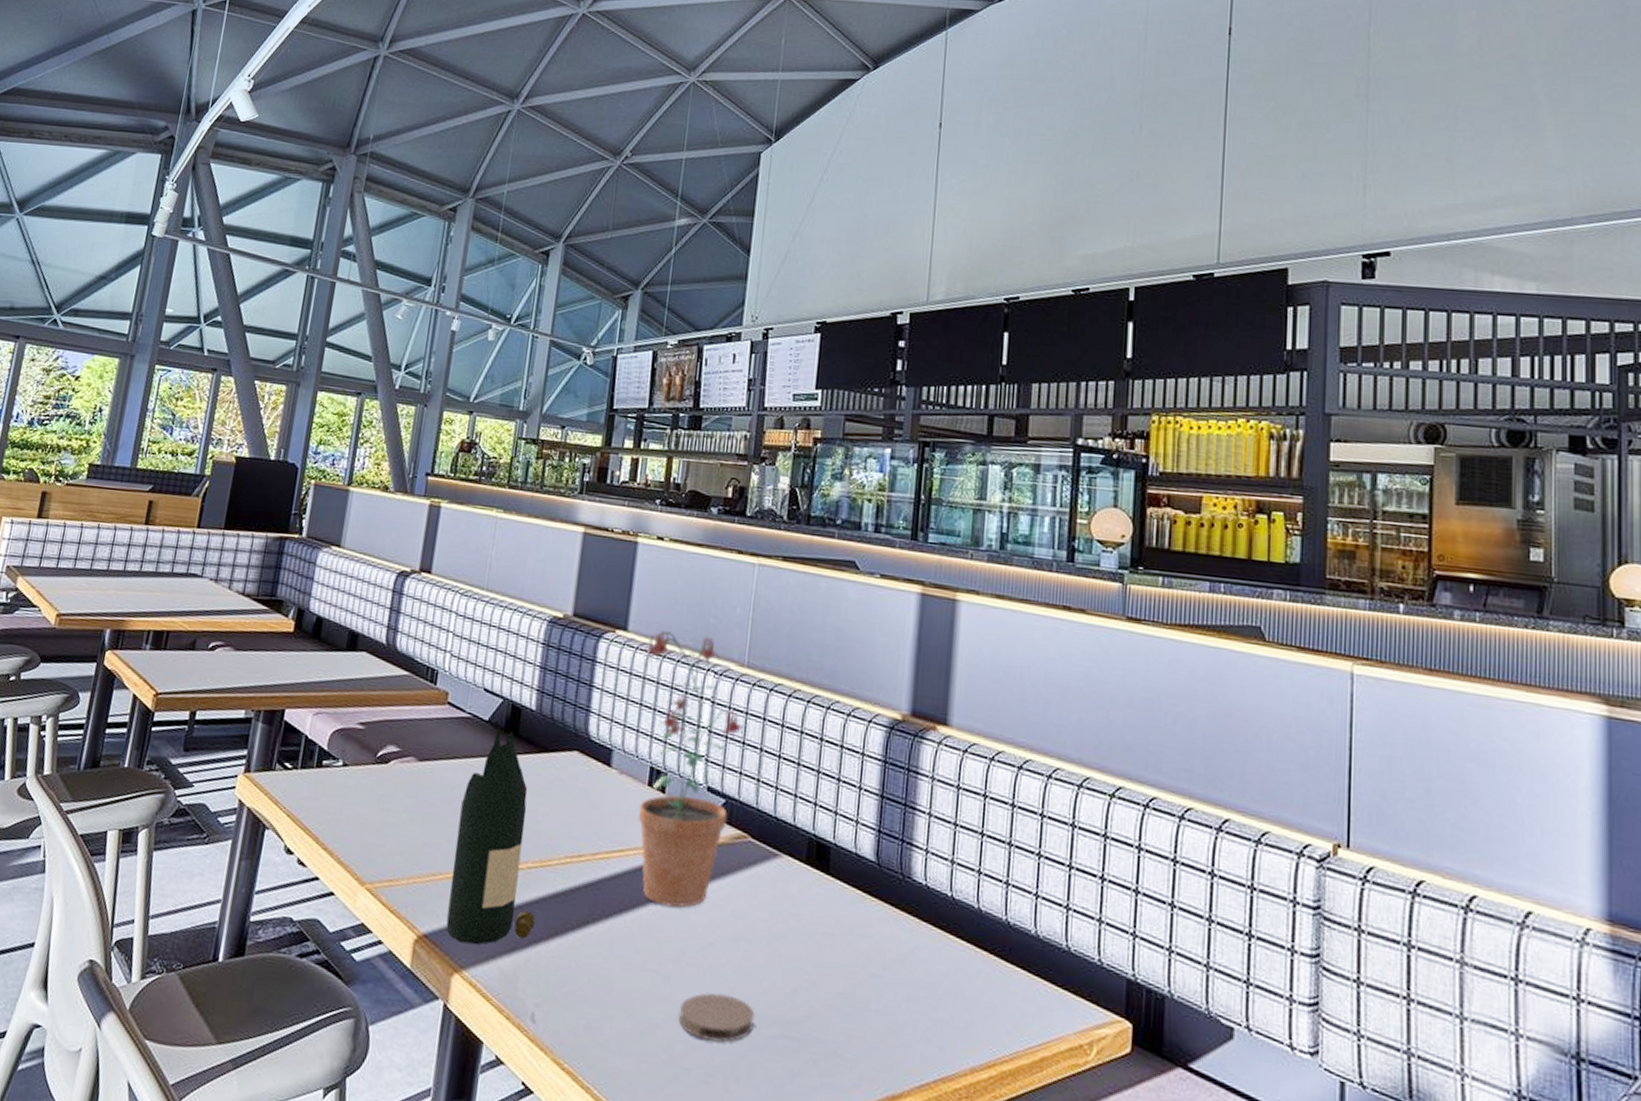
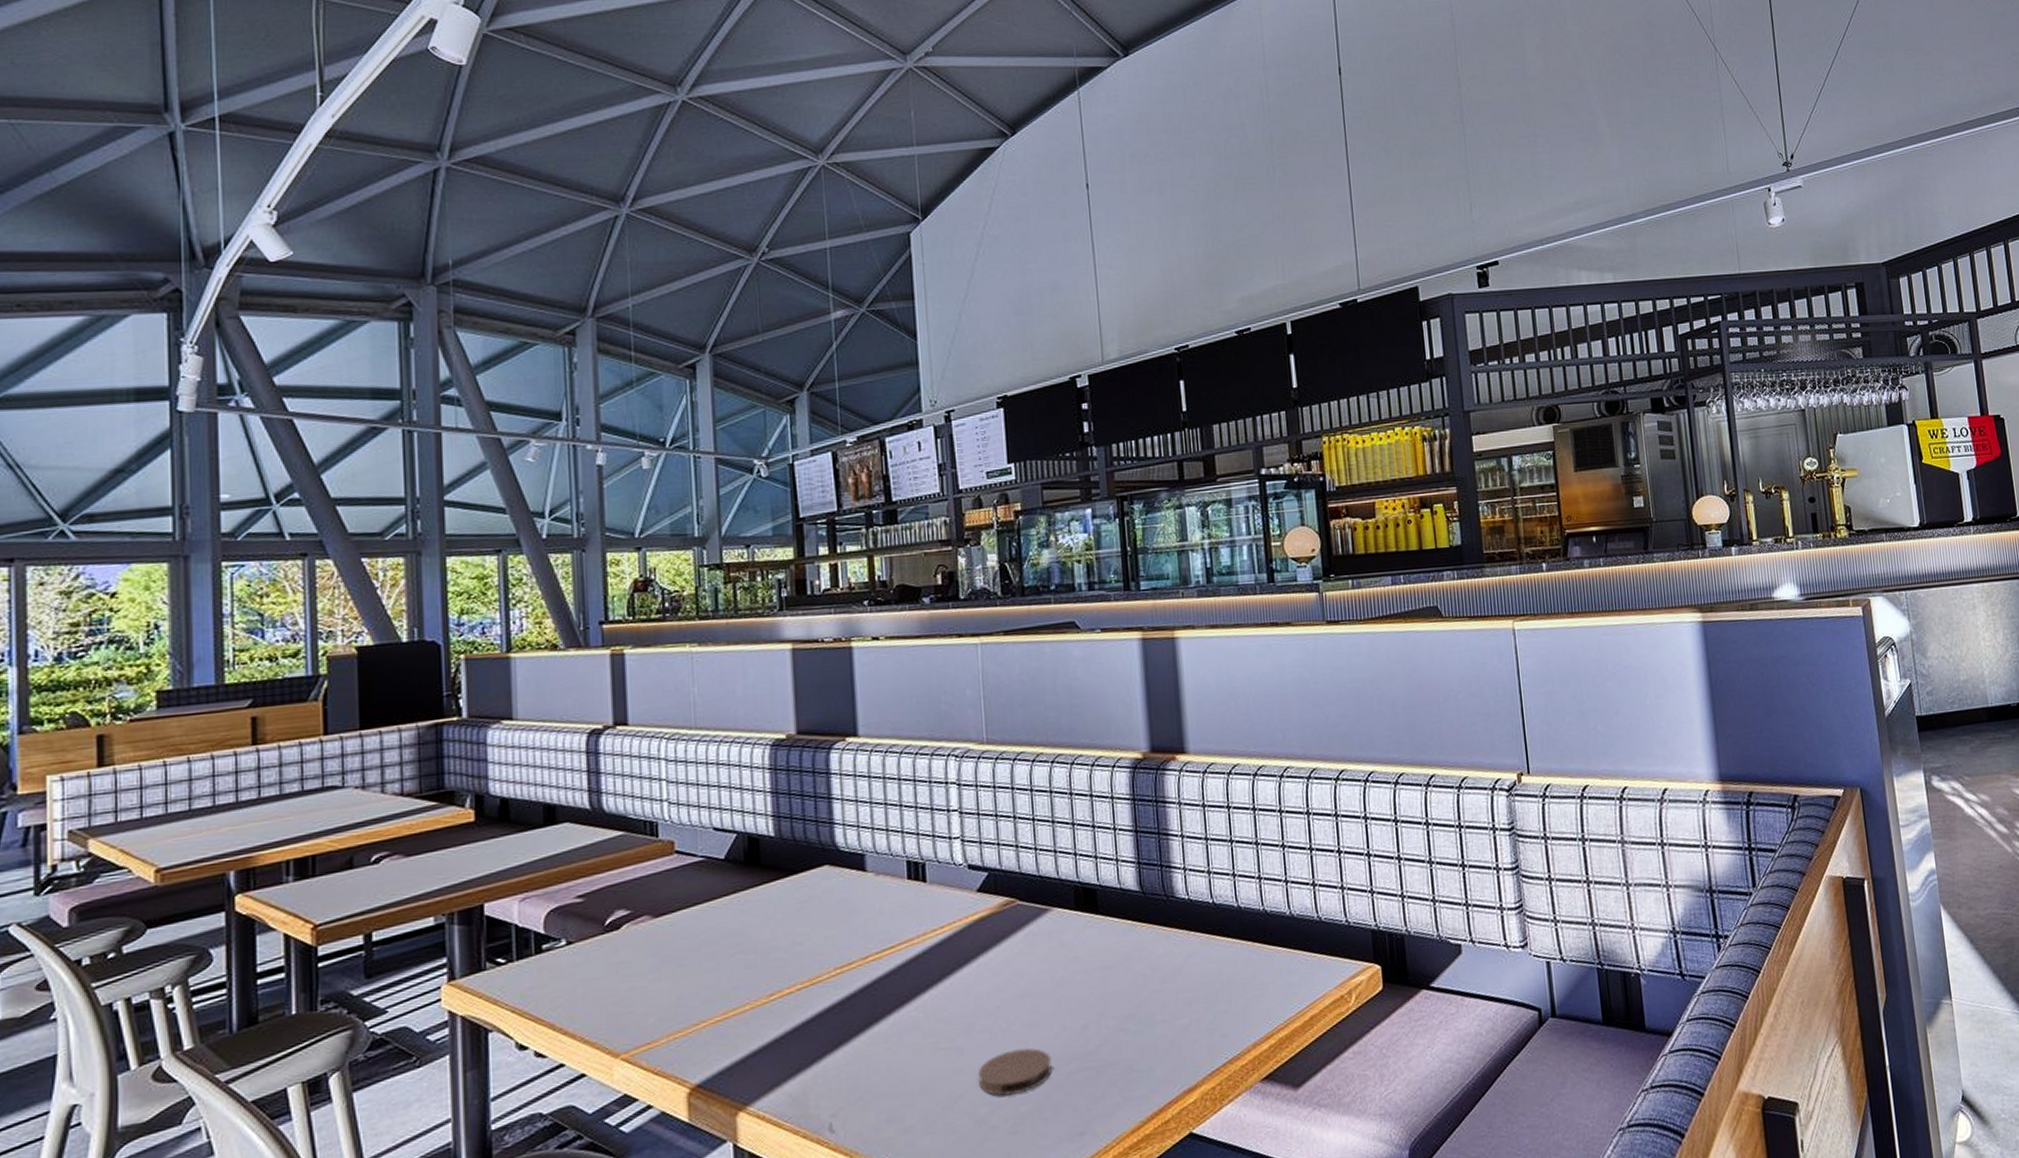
wine bottle: present [446,730,536,945] -> none [712,862,816,1082]
potted plant: present [638,631,745,908] -> none [875,723,995,987]

